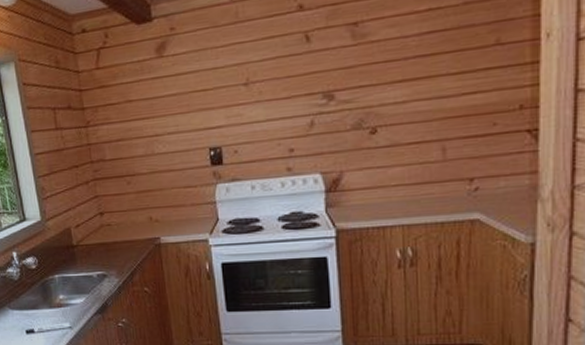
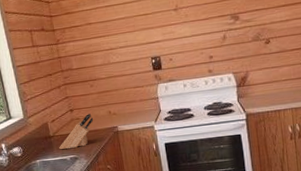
knife block: none [84,219,129,263] -> present [59,114,94,149]

